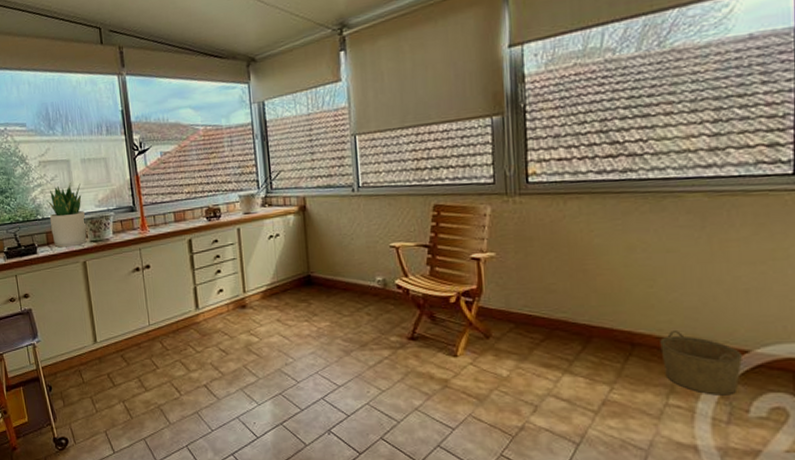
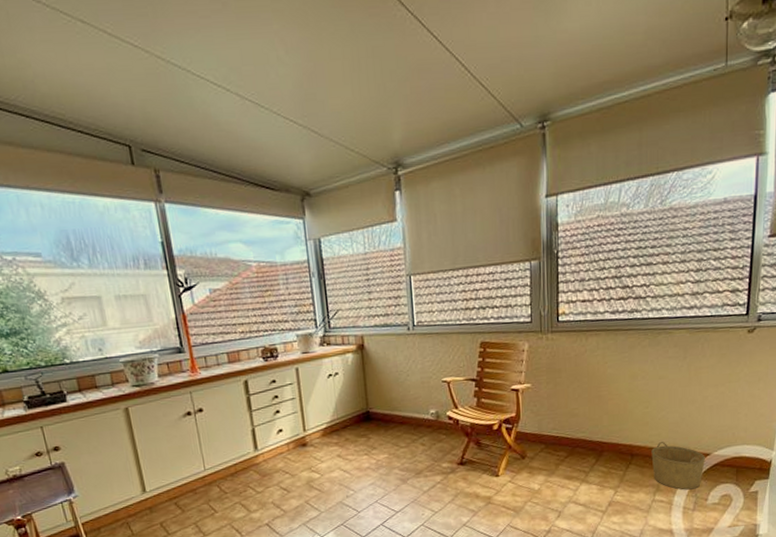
planter: present [46,183,87,248] -> none [74,322,128,394]

